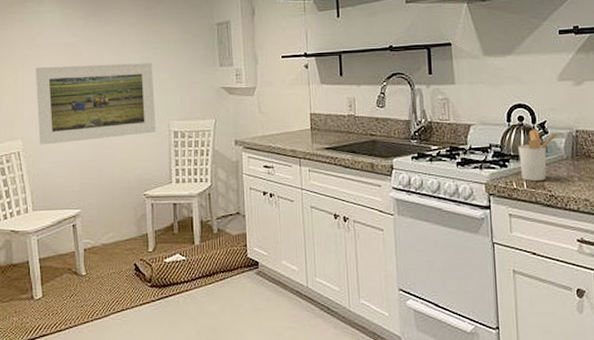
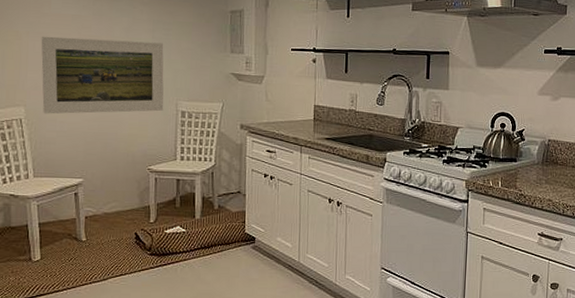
utensil holder: present [518,129,560,181] -> none [497,136,535,181]

